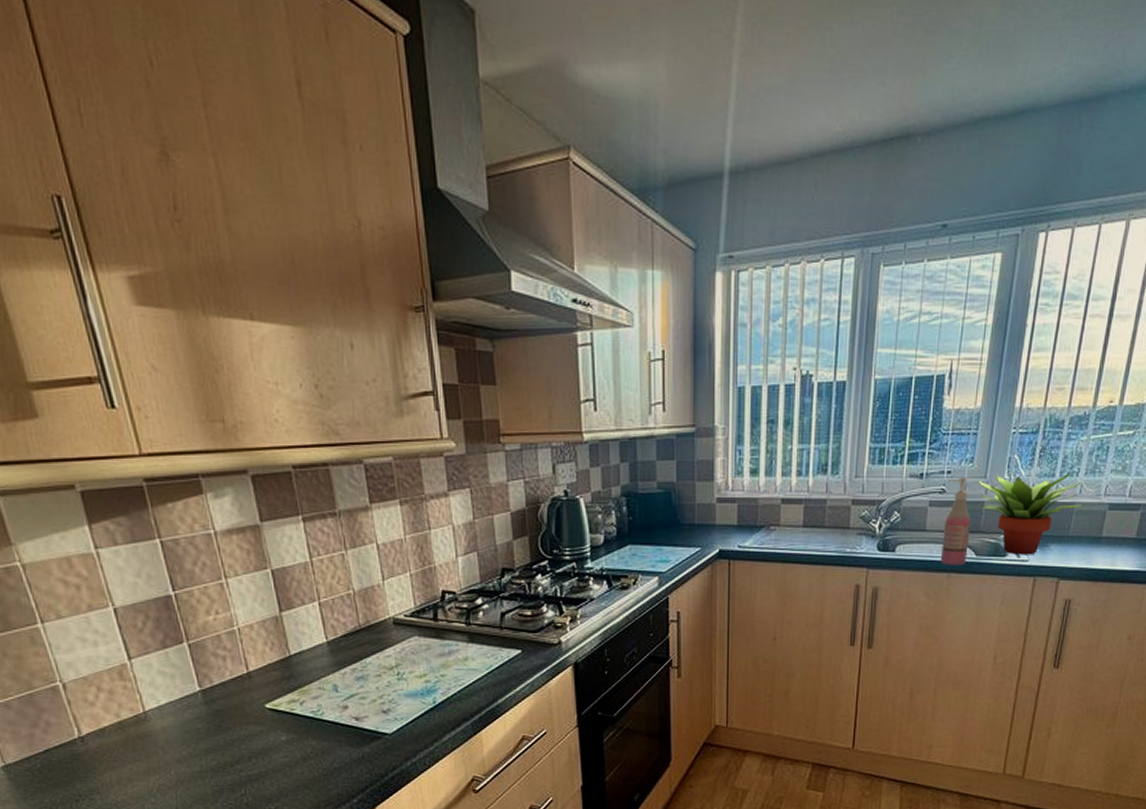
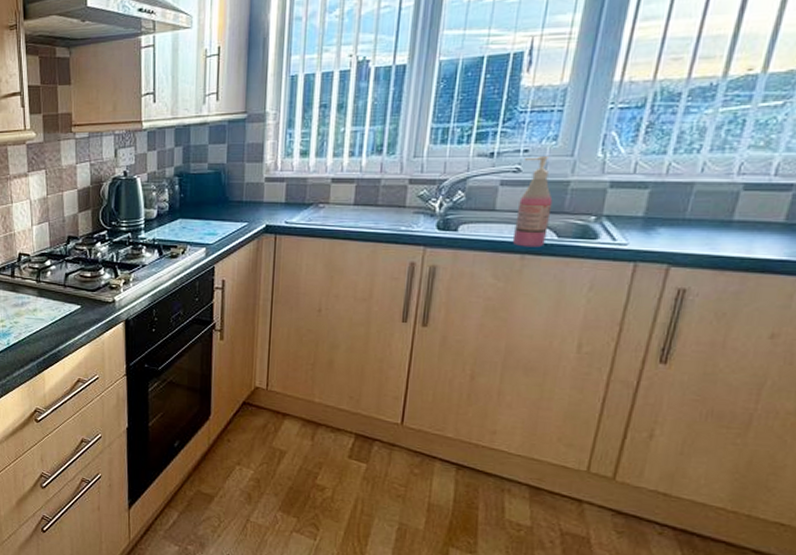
succulent plant: present [978,472,1084,555] -> none [562,149,707,239]

